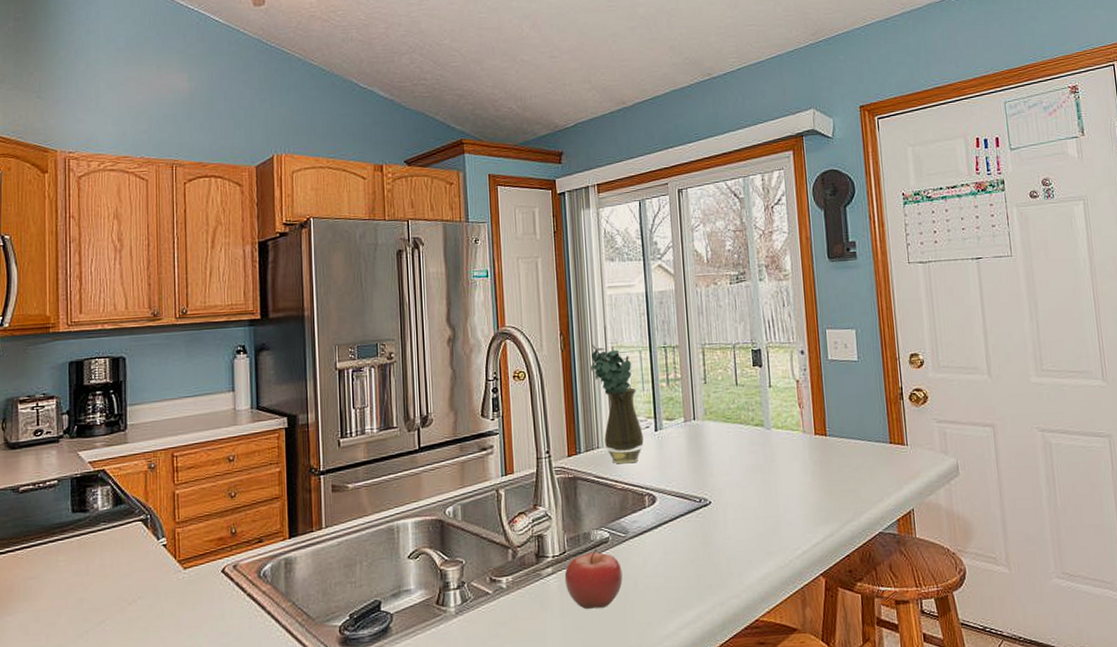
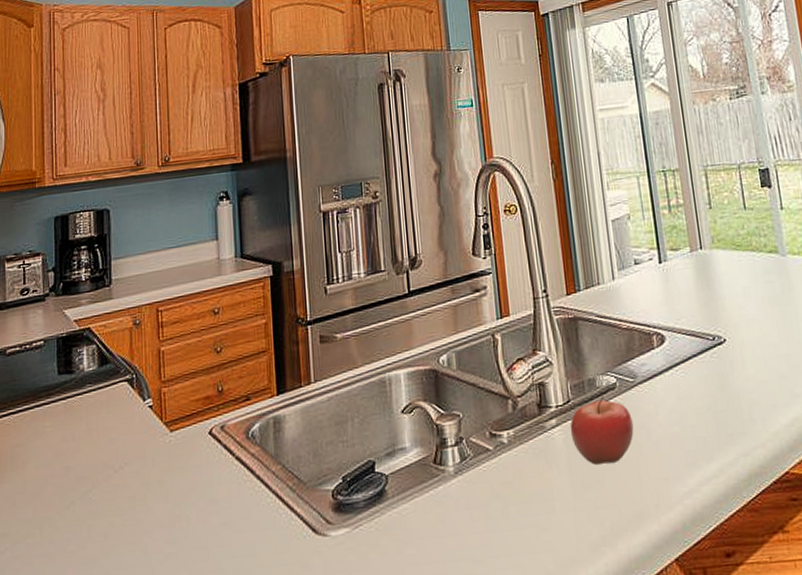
vase: present [590,345,644,464] -> none [585,172,648,301]

